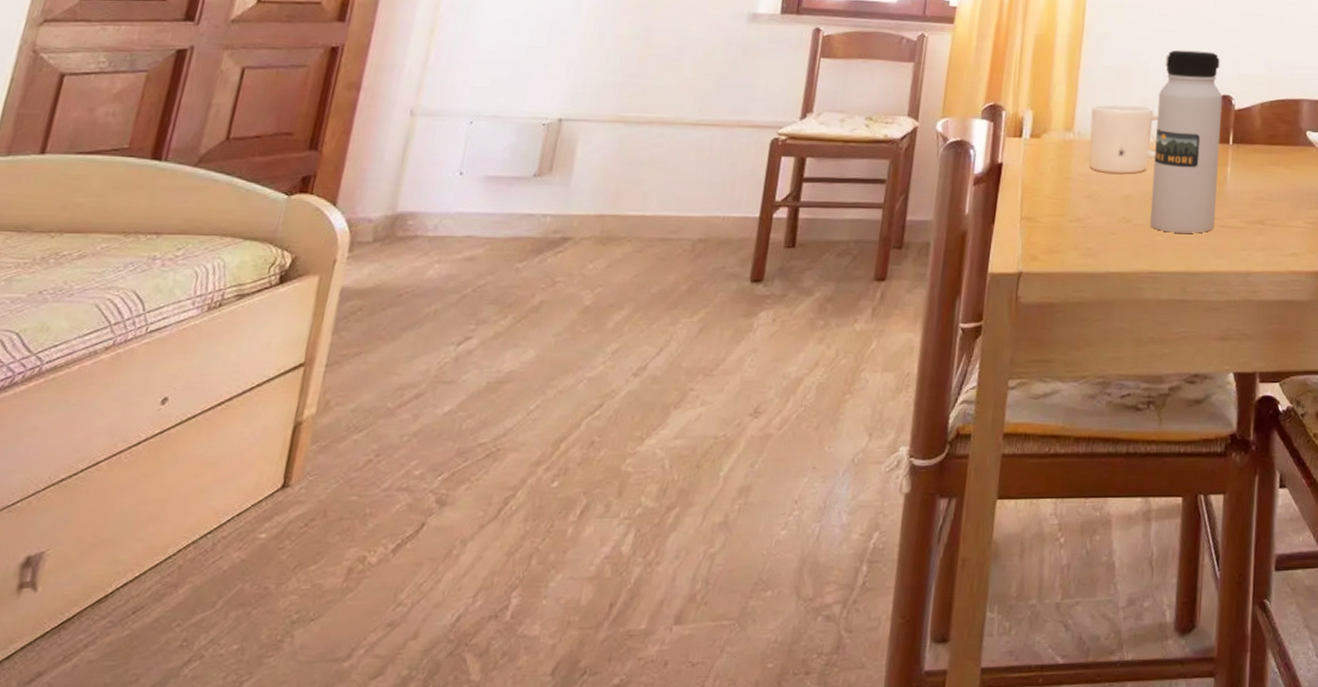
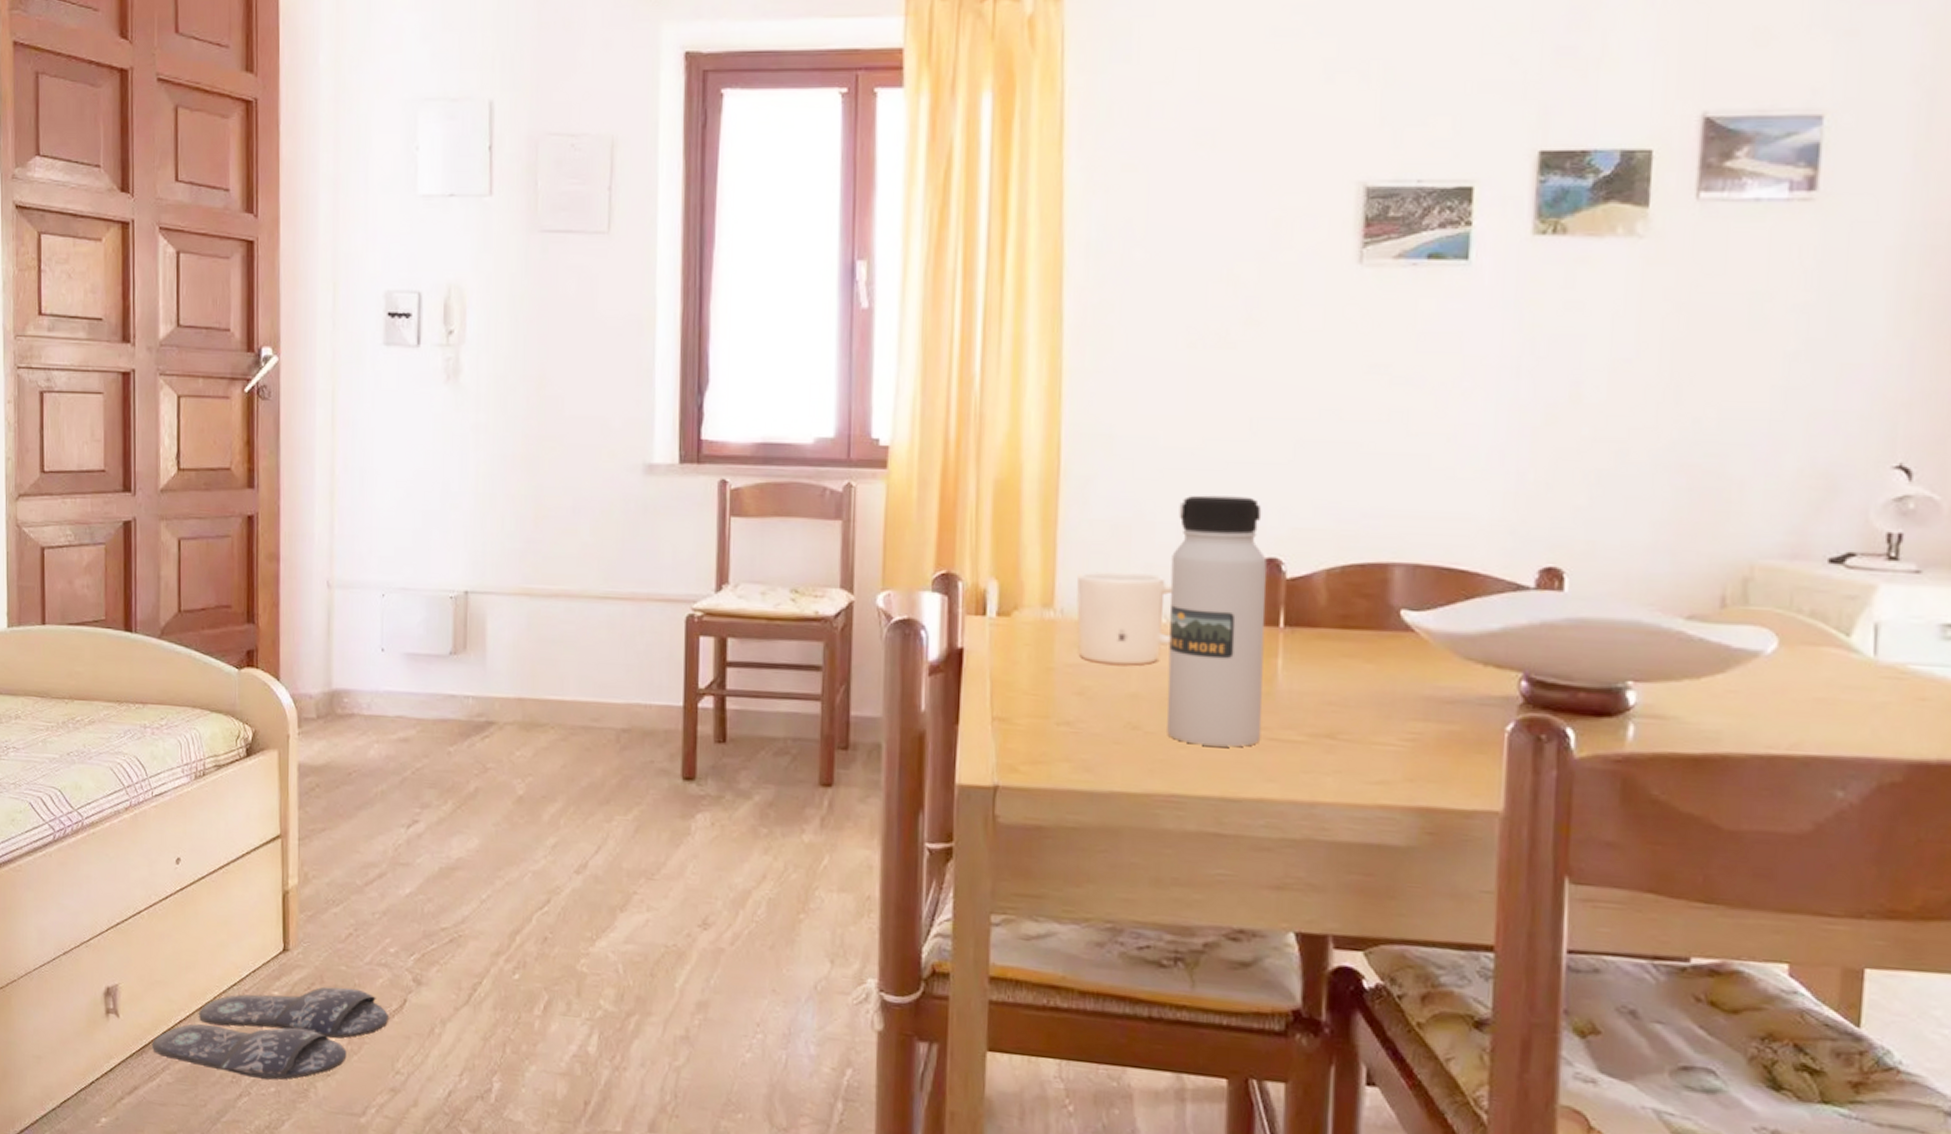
slippers: none [76,519,400,637] -> present [152,986,388,1080]

